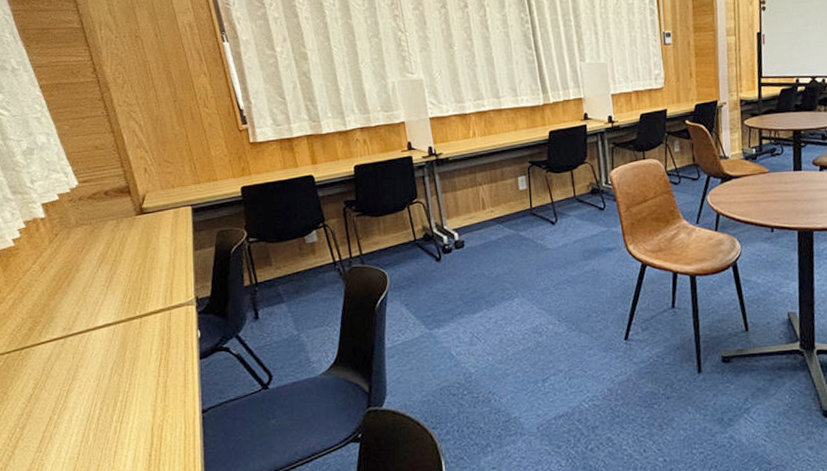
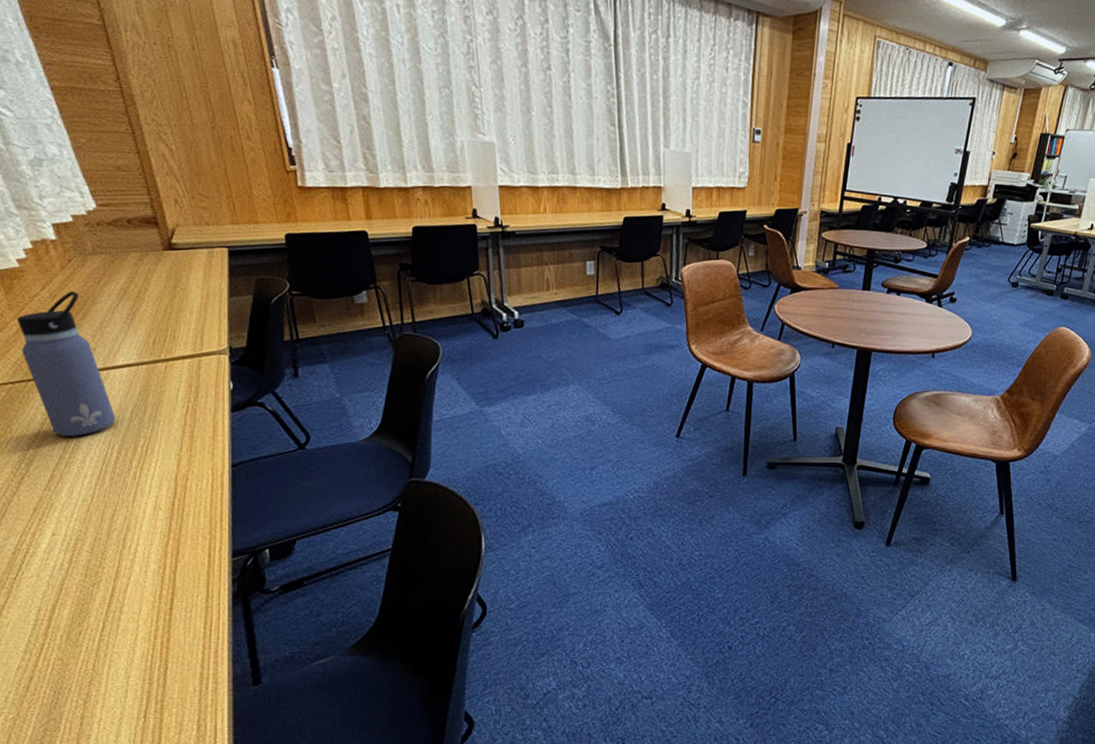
water bottle: none [12,262,98,398] -> present [17,291,116,436]

